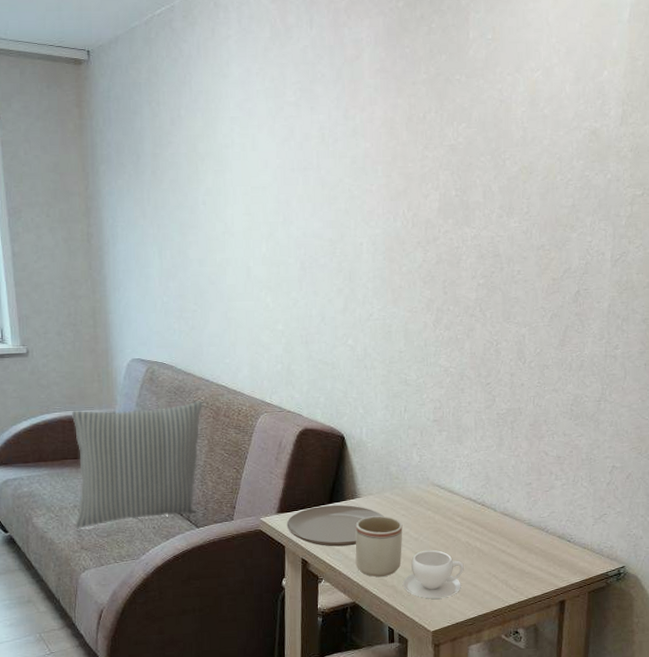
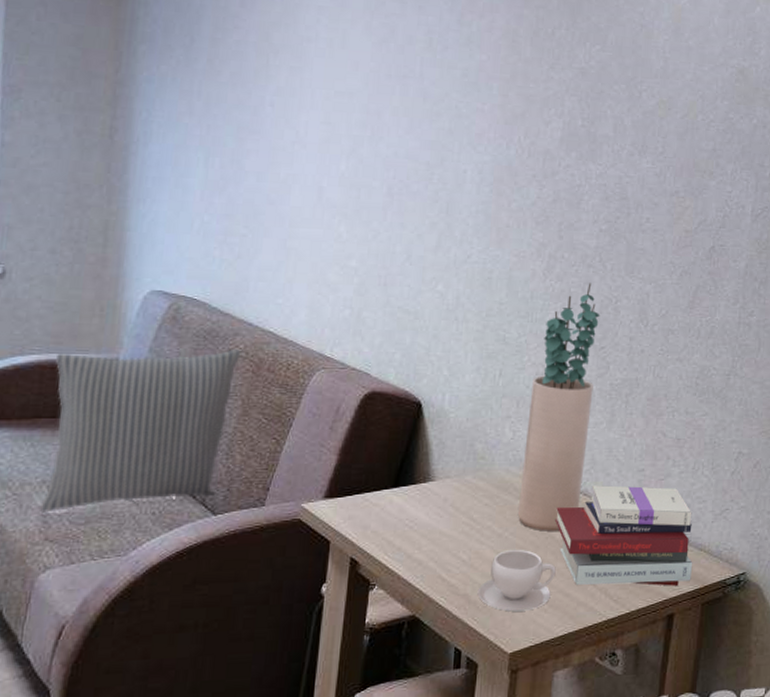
plate: present [286,504,384,547] -> none [335,489,462,543]
mug: present [355,516,403,577] -> none [420,505,484,583]
vase: none [429,330,484,536] -> present [517,283,600,532]
books: none [459,497,579,578] -> present [554,485,693,586]

